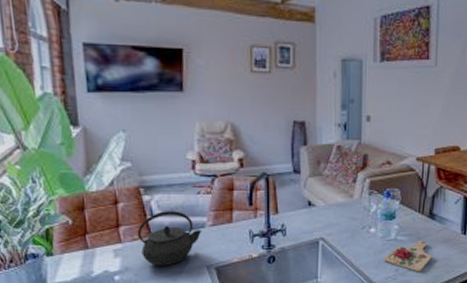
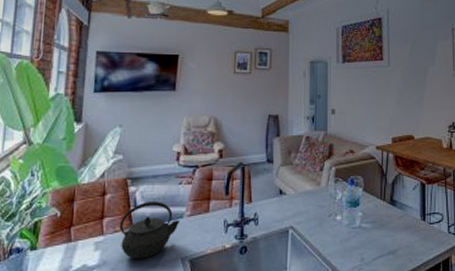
cutting board: present [384,241,432,272] -> none [350,228,395,261]

